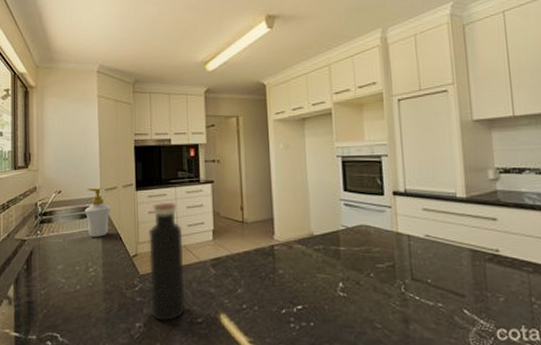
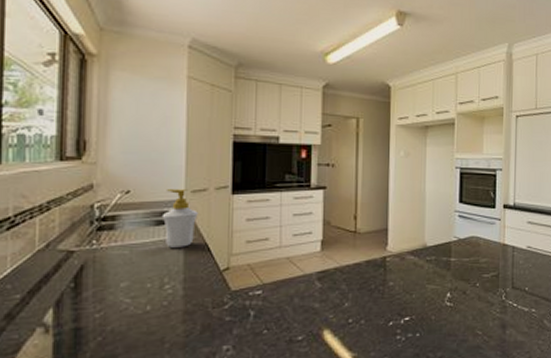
water bottle: present [148,201,186,321] -> none [243,208,287,342]

